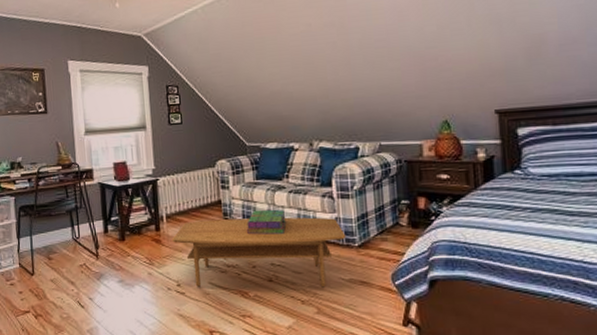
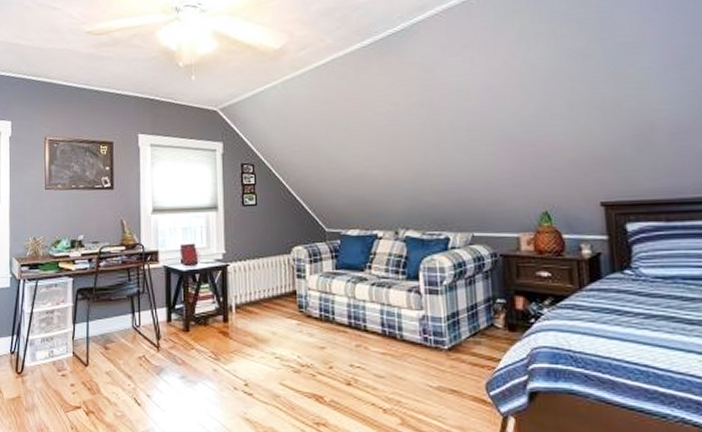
coffee table: present [171,217,346,288] -> none [240,312,435,395]
stack of books: present [247,209,287,235] -> none [324,303,368,331]

